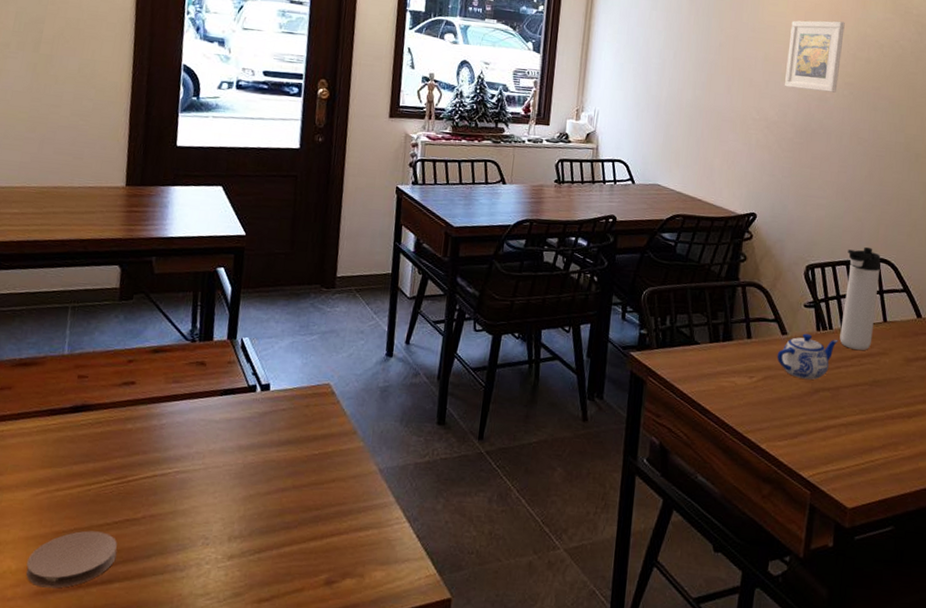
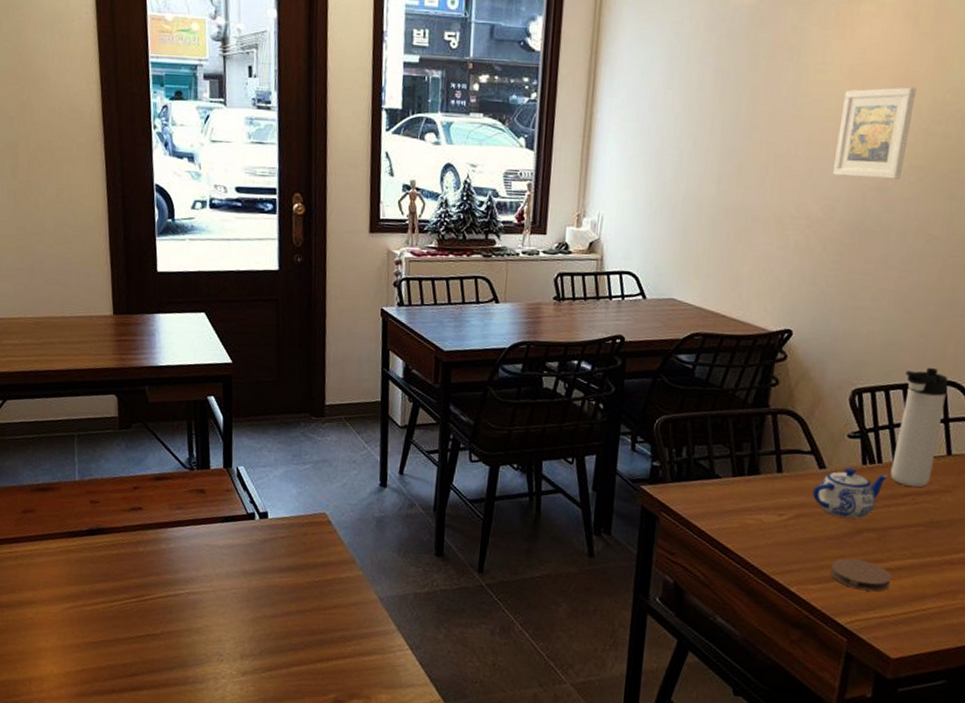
coaster: present [26,530,117,588] -> none [66,643,142,692]
coaster: none [794,416,844,446] -> present [830,558,891,592]

